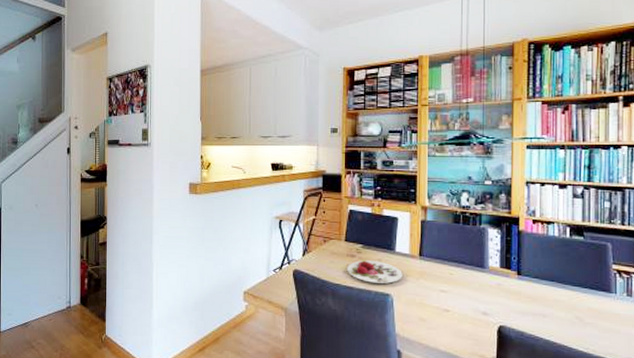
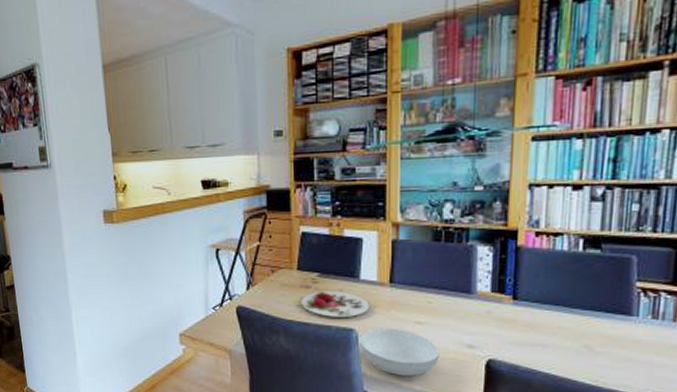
serving bowl: none [395,294,460,338] -> present [360,328,440,376]

